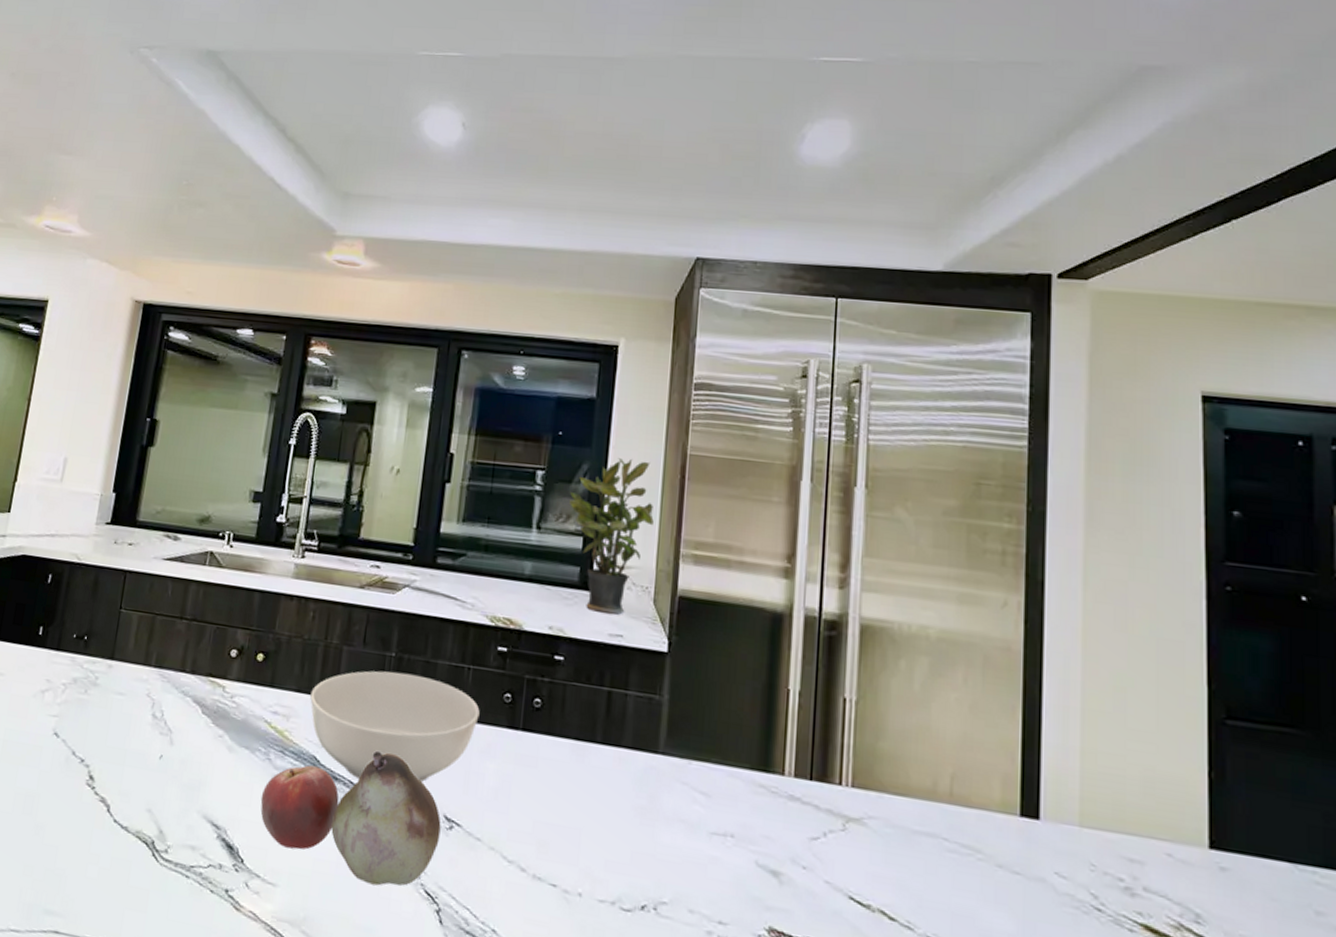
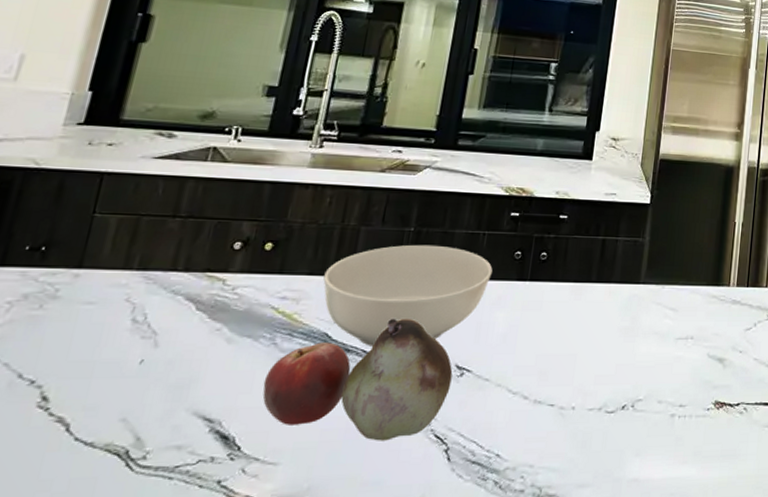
potted plant: present [568,458,654,615] -> none [576,52,644,178]

